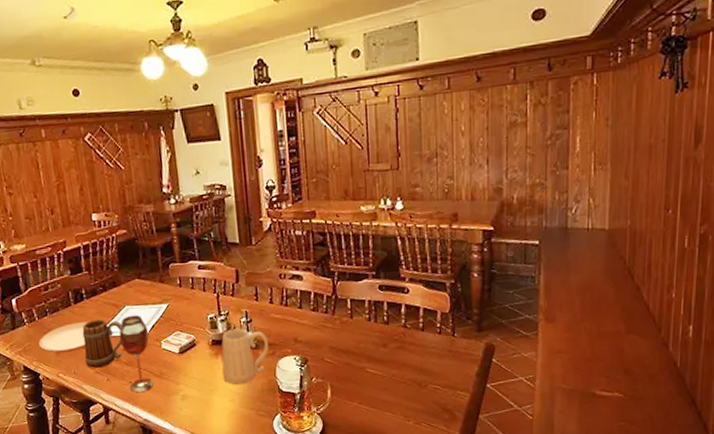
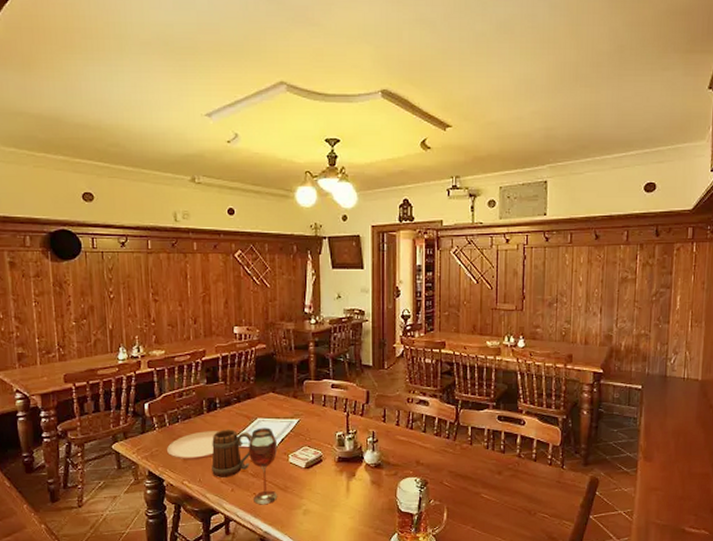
beer mug: present [221,328,269,385] -> none [345,447,392,503]

